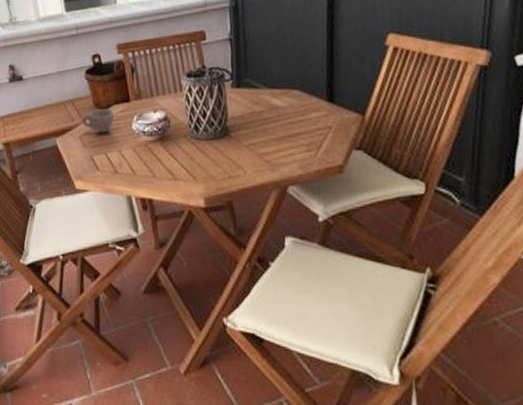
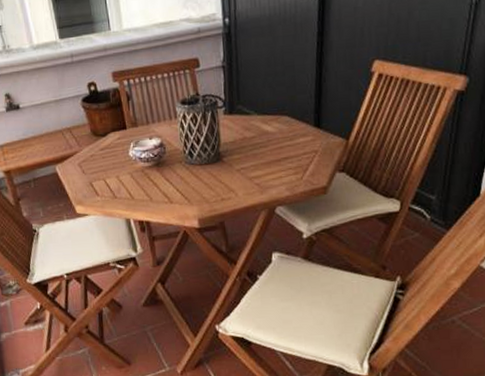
cup: present [82,109,115,133] -> none [80,136,112,160]

